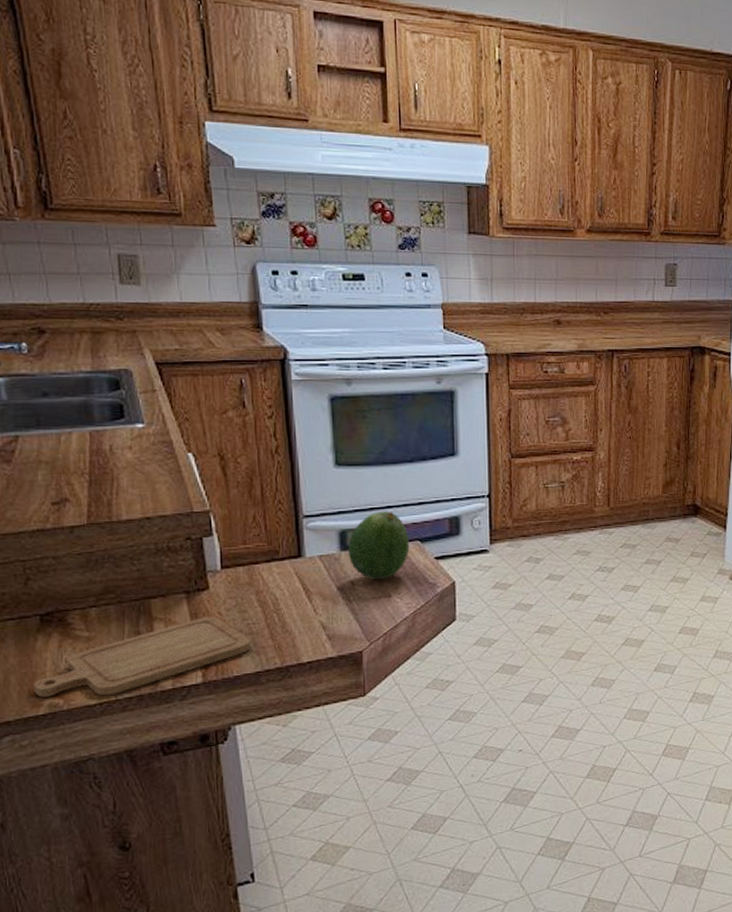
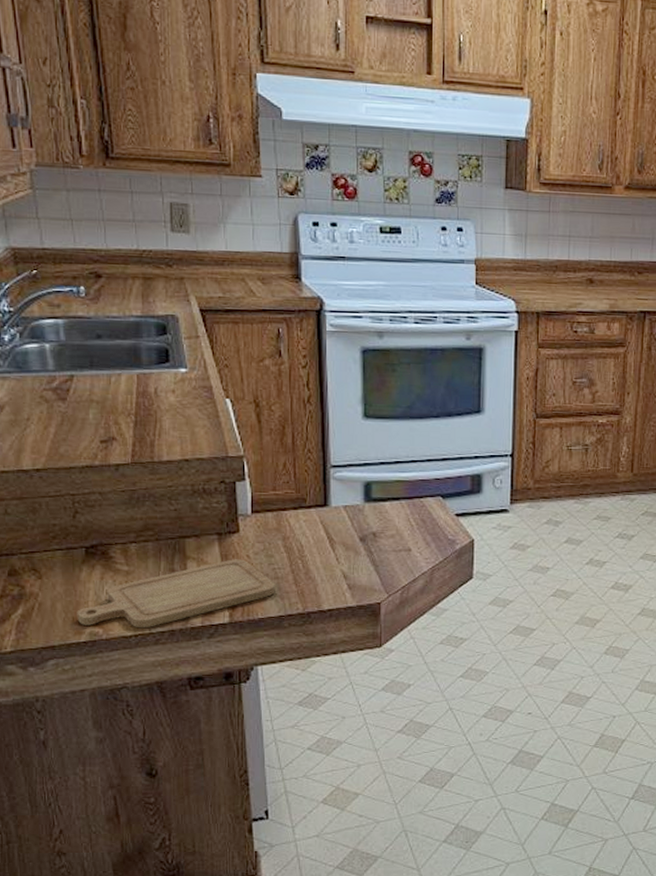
fruit: present [347,511,410,580] -> none [371,465,432,533]

